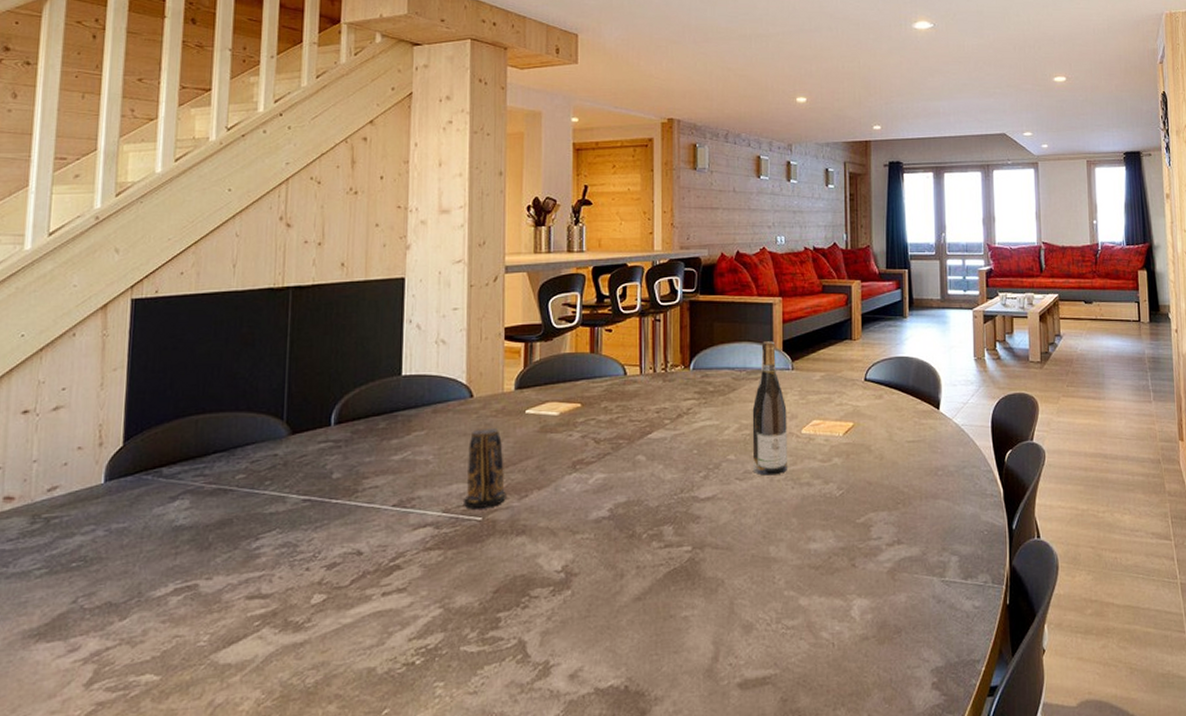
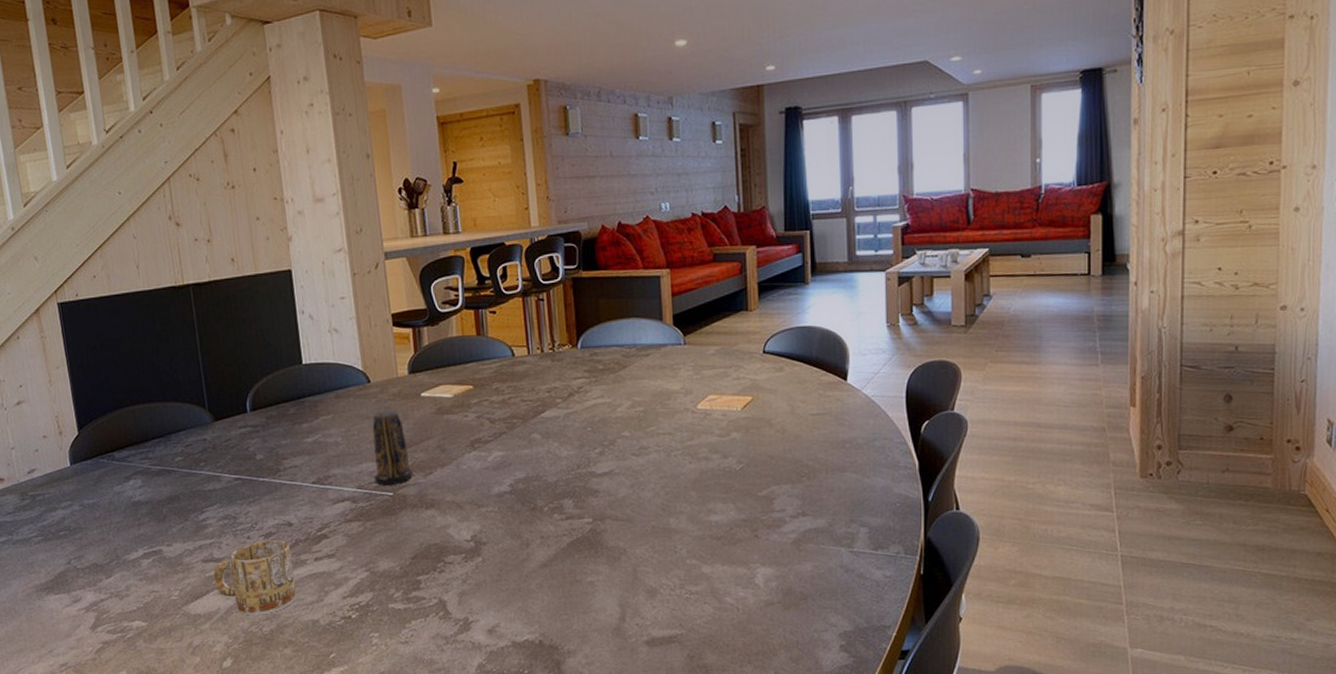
mug: none [255,571,355,664] -> present [213,540,296,616]
wine bottle: present [752,341,787,476] -> none [644,316,684,451]

